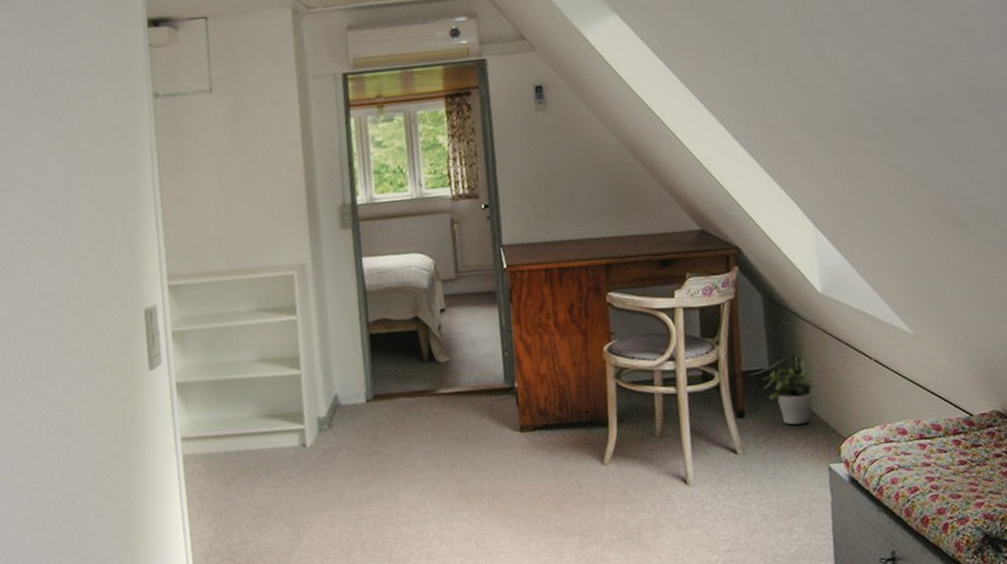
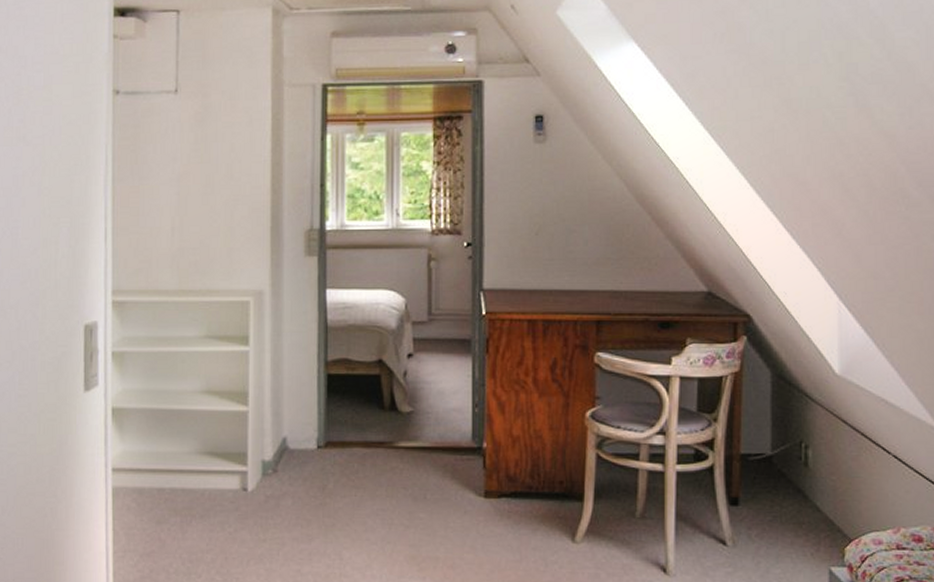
potted plant: present [762,364,814,425] -> none [763,452,821,520]

